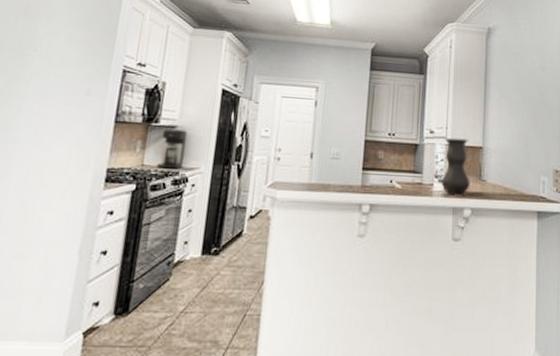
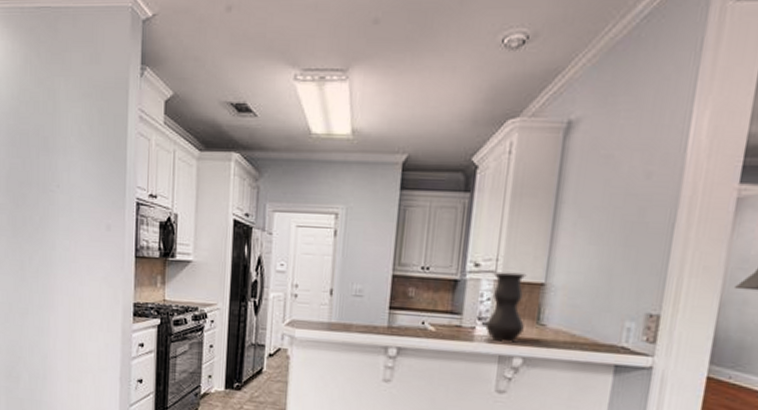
coffee maker: present [157,129,187,169] -> none [177,264,202,305]

